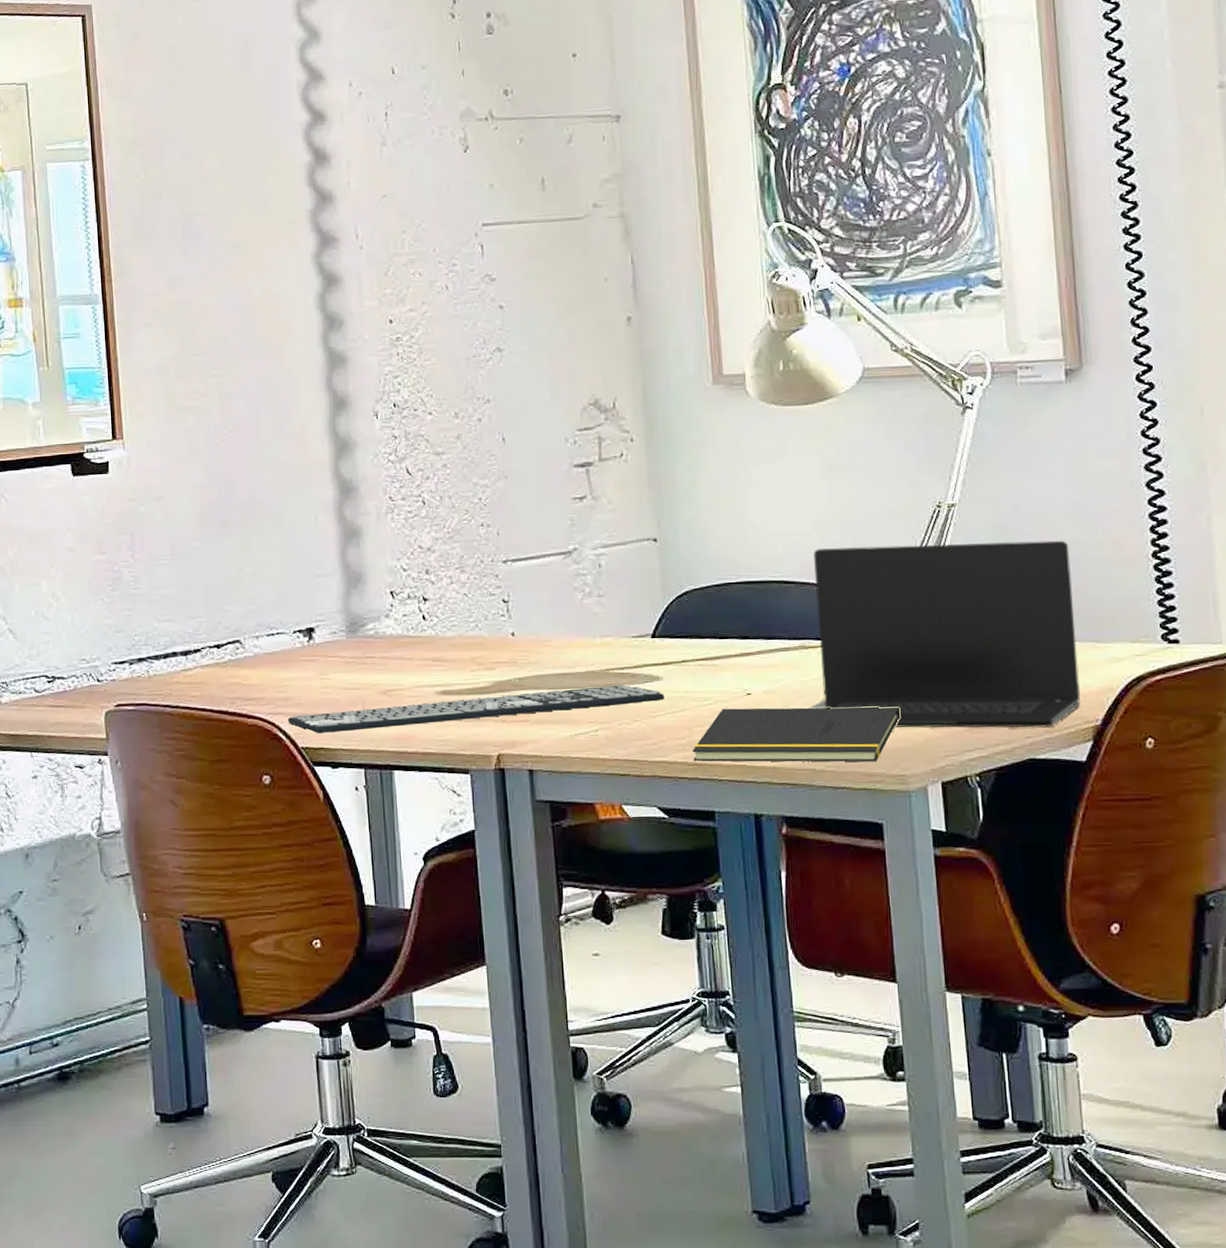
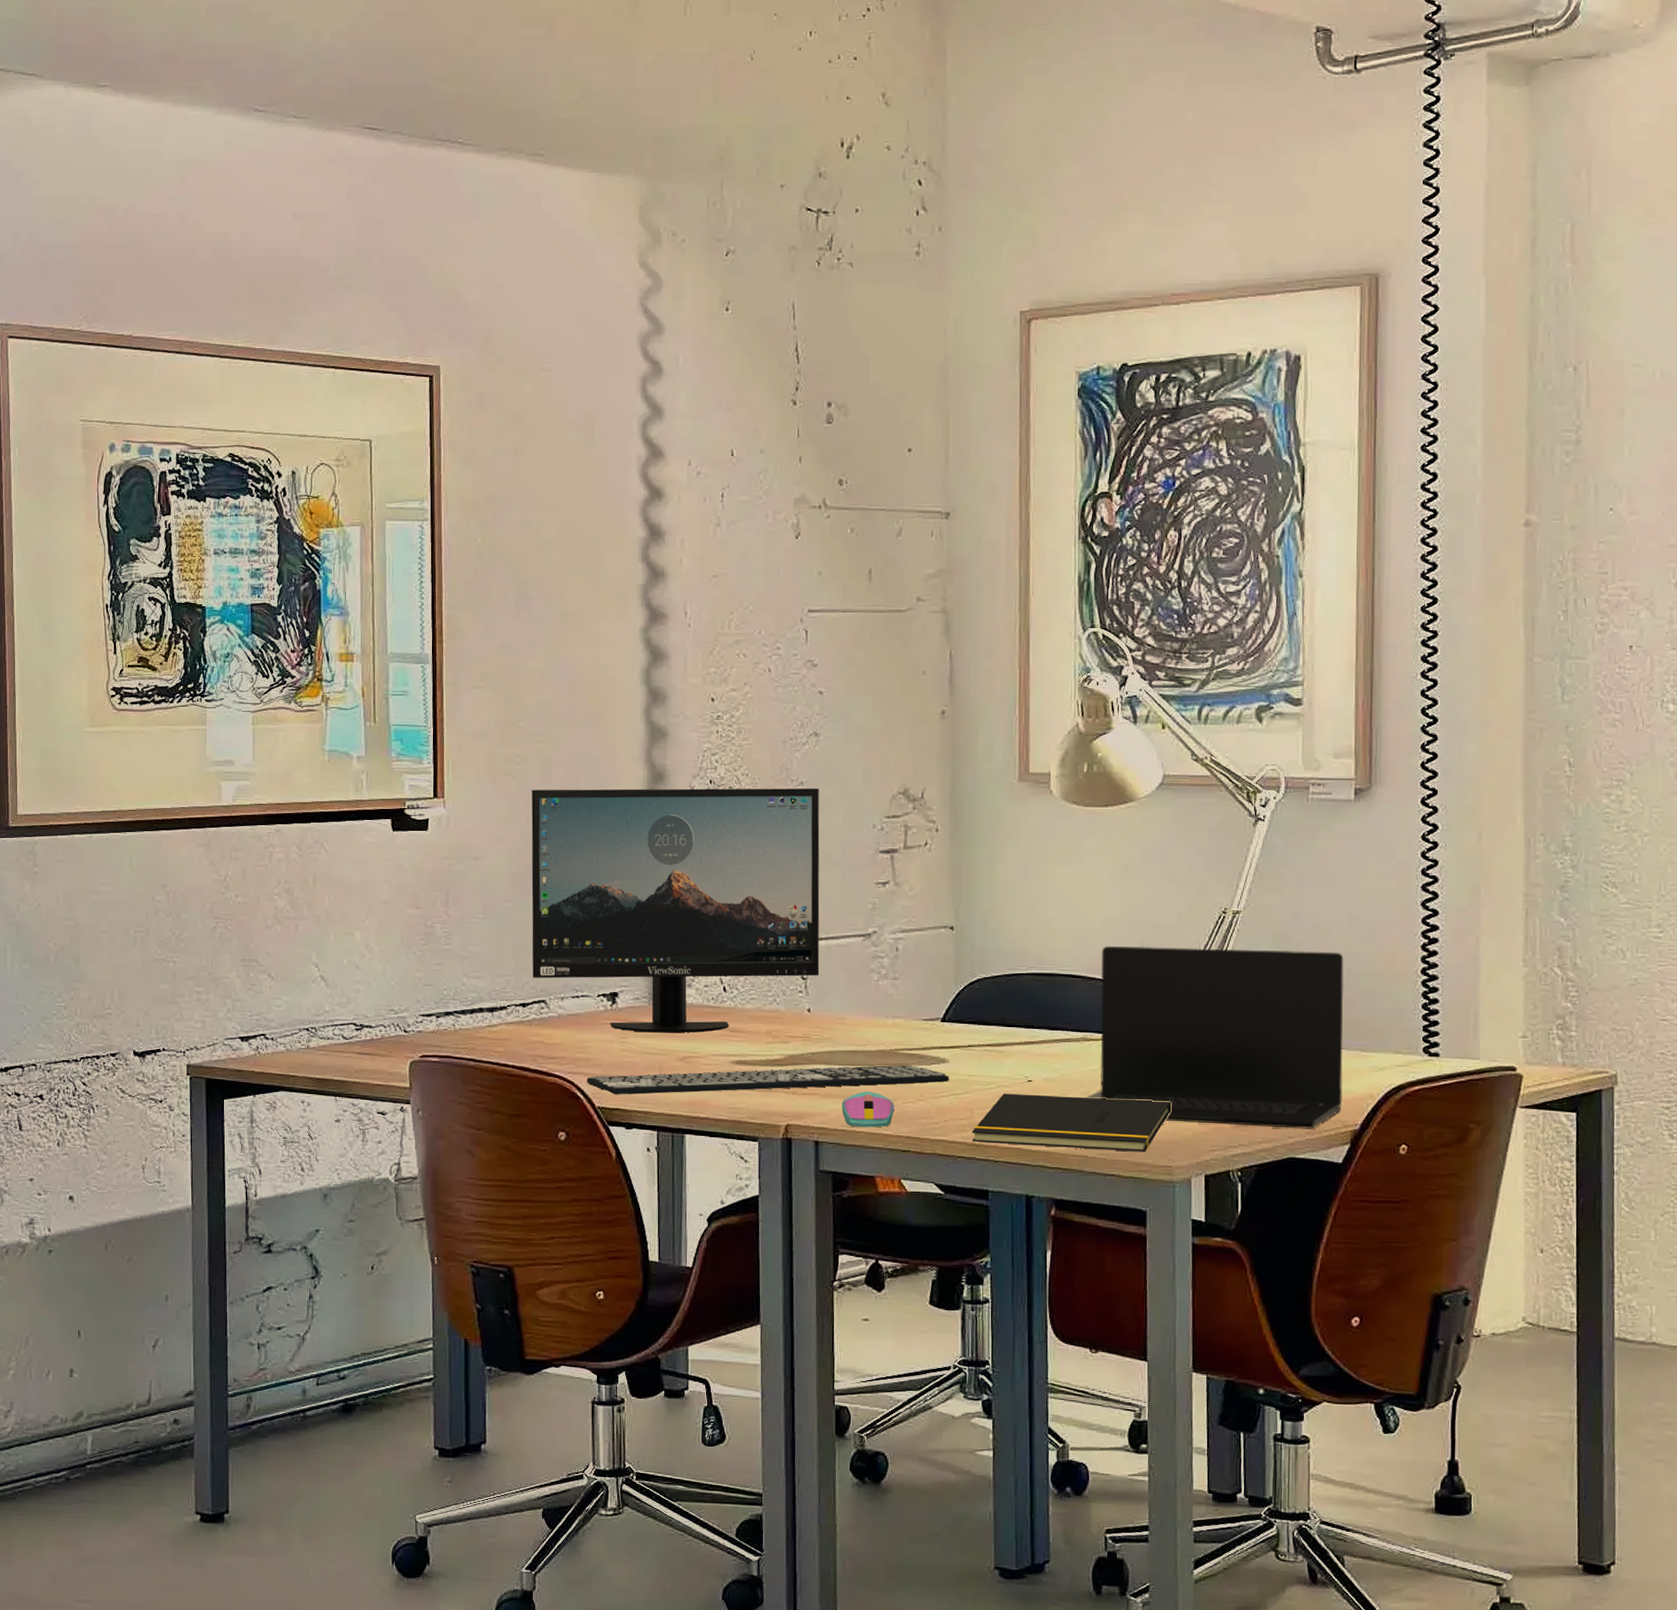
monitor: none [212,404,521,667] -> present [531,788,820,1033]
computer mouse: none [554,715,610,753] -> present [841,1091,894,1128]

